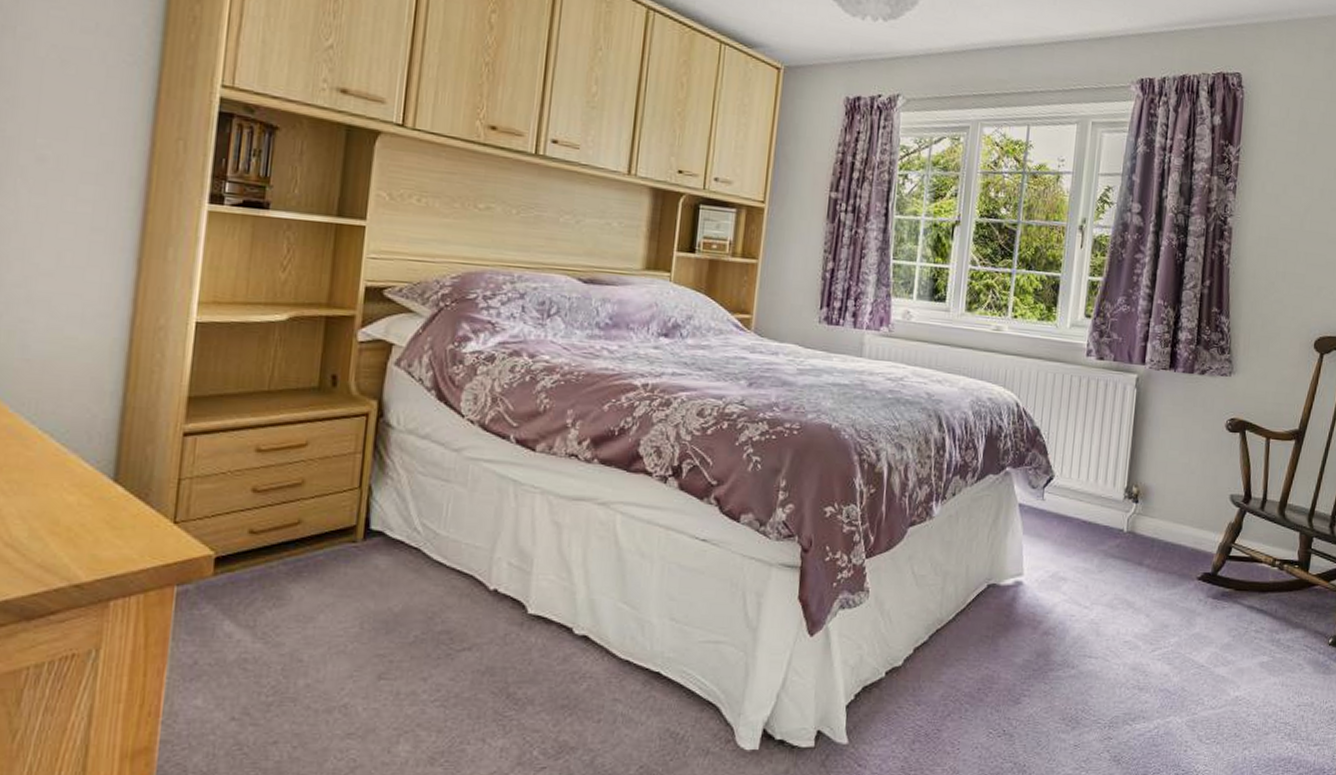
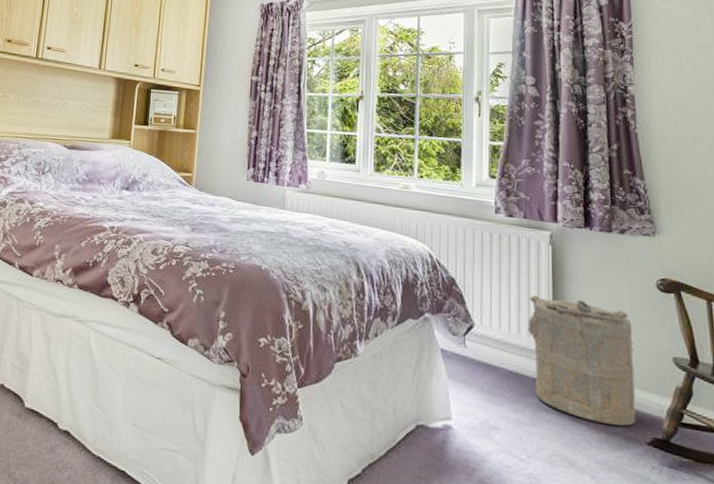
laundry hamper: none [1105,441,1200,564] -> present [527,294,636,426]

